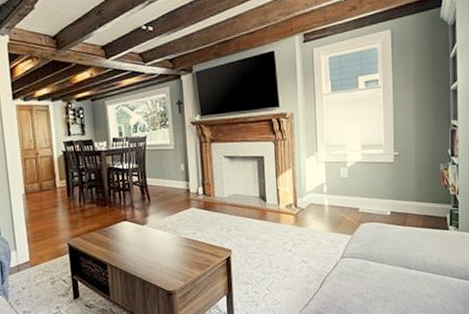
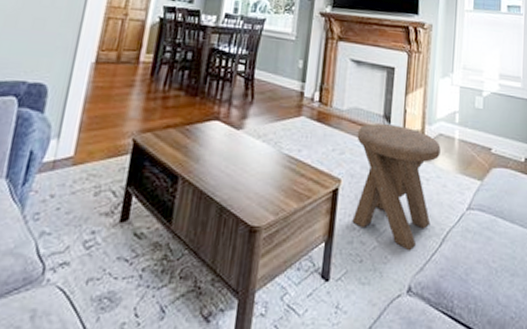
music stool: none [239,202,313,294] -> present [352,123,441,251]

